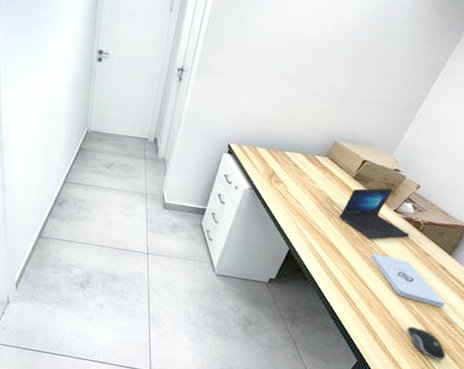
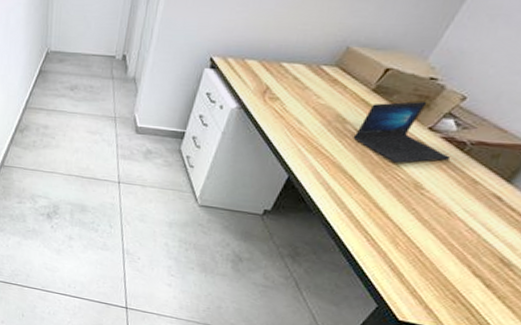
notepad: present [371,253,445,308] -> none [396,180,500,247]
computer mouse: present [407,326,447,360] -> none [445,267,501,310]

